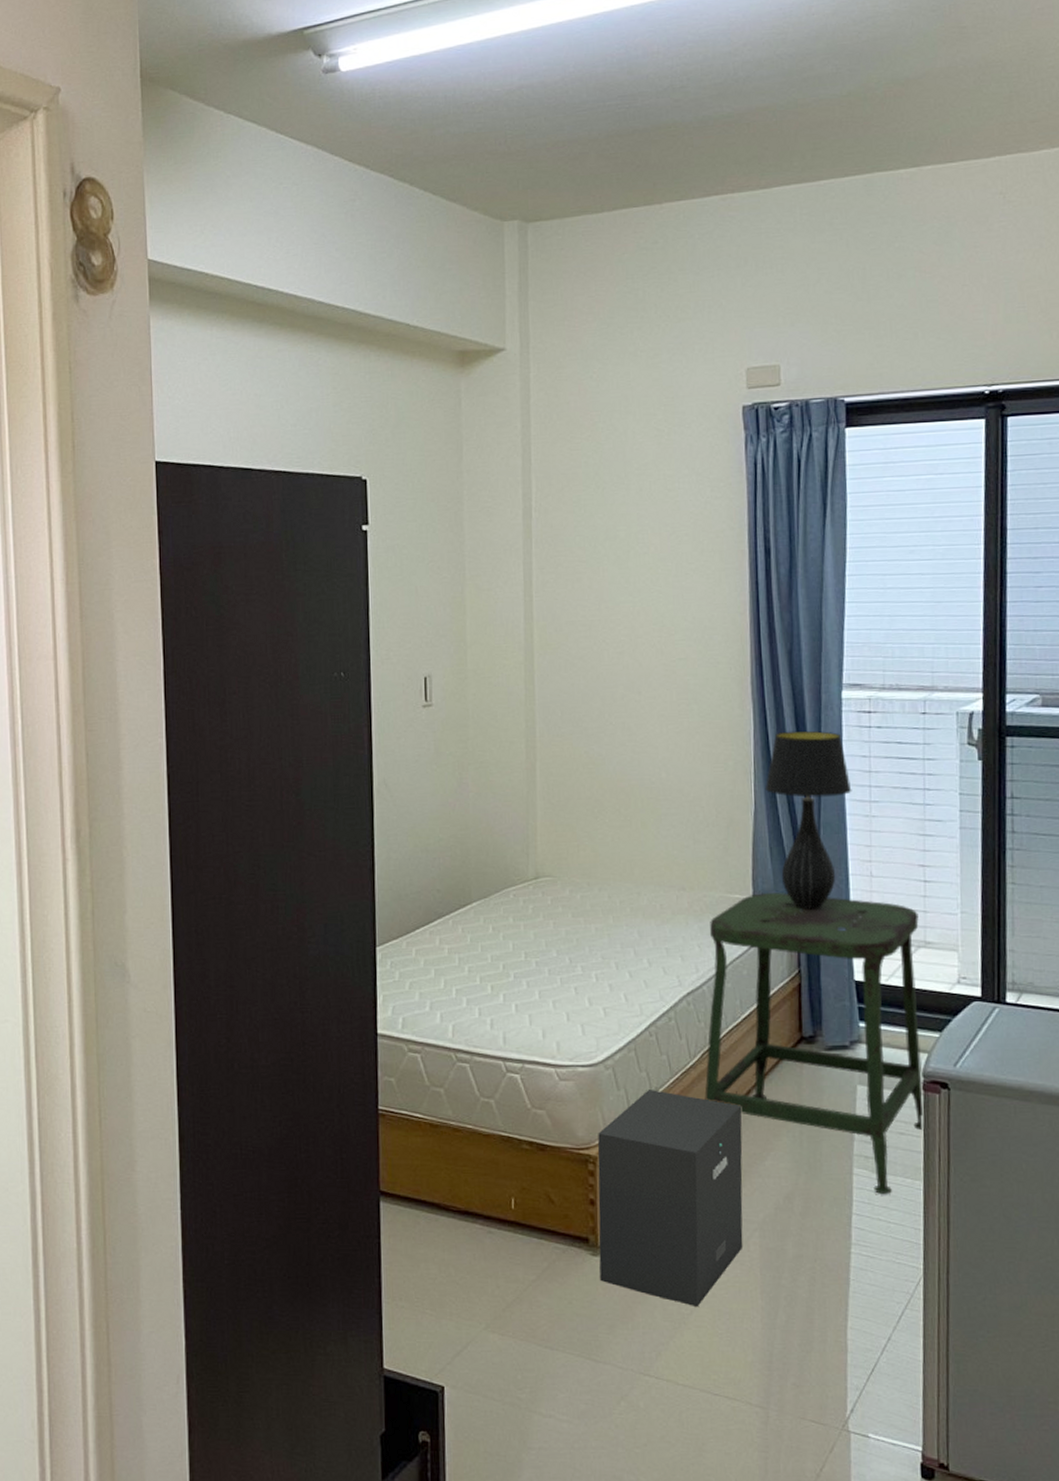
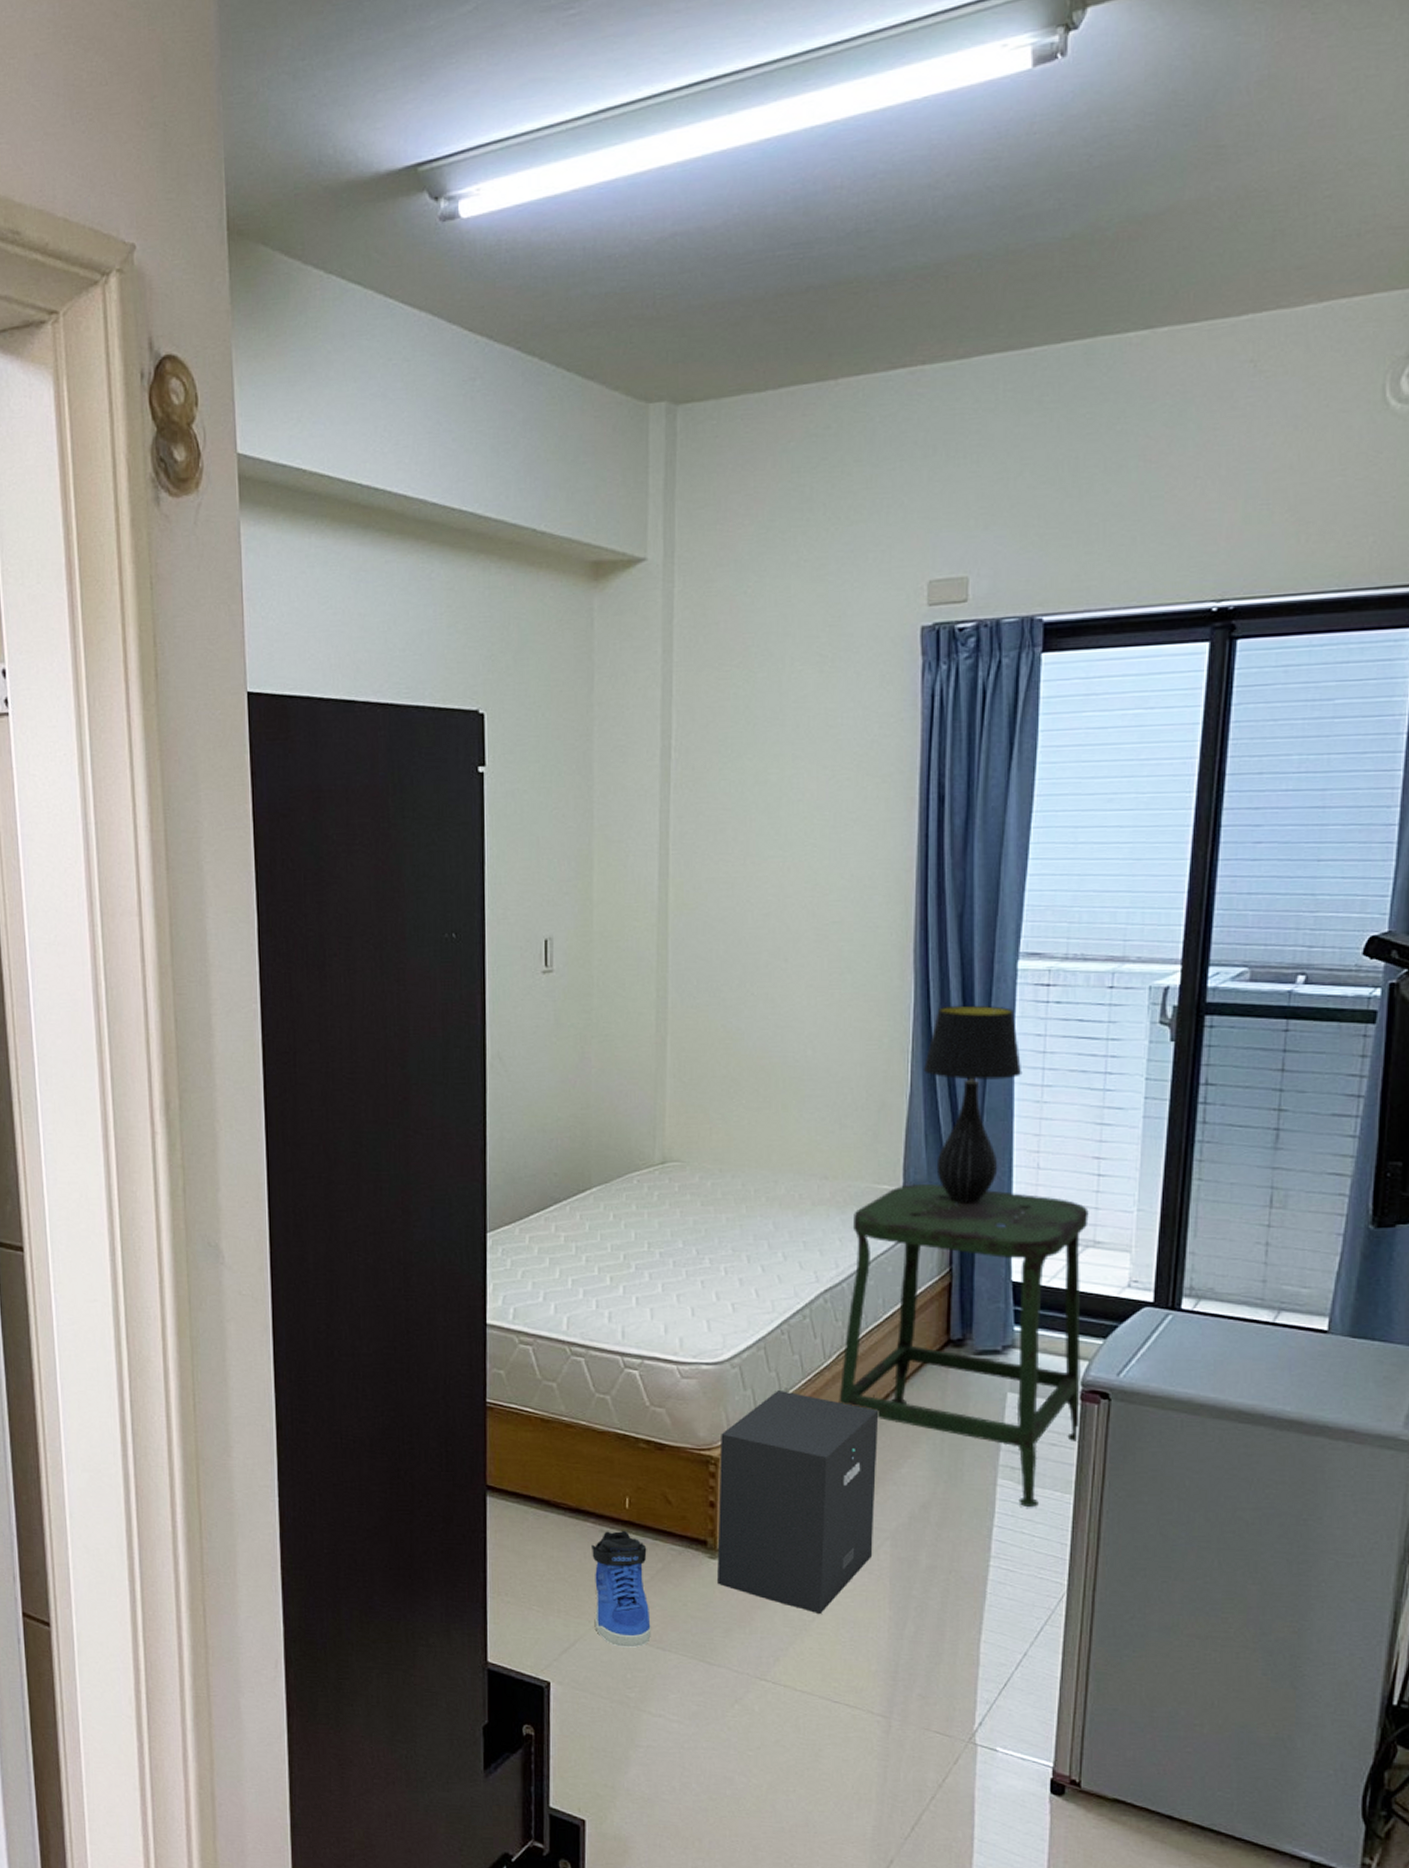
sneaker: none [480,1230,539,1348] -> present [592,1530,651,1648]

